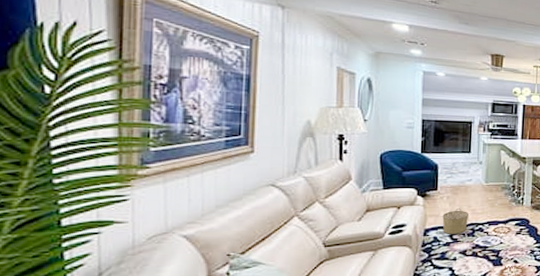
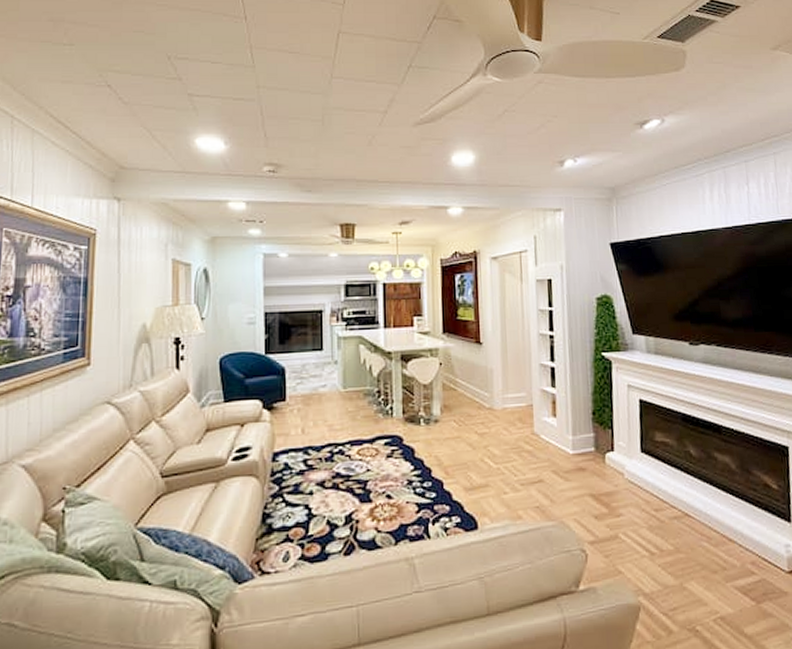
basket: present [442,208,469,234] -> none [293,423,325,459]

